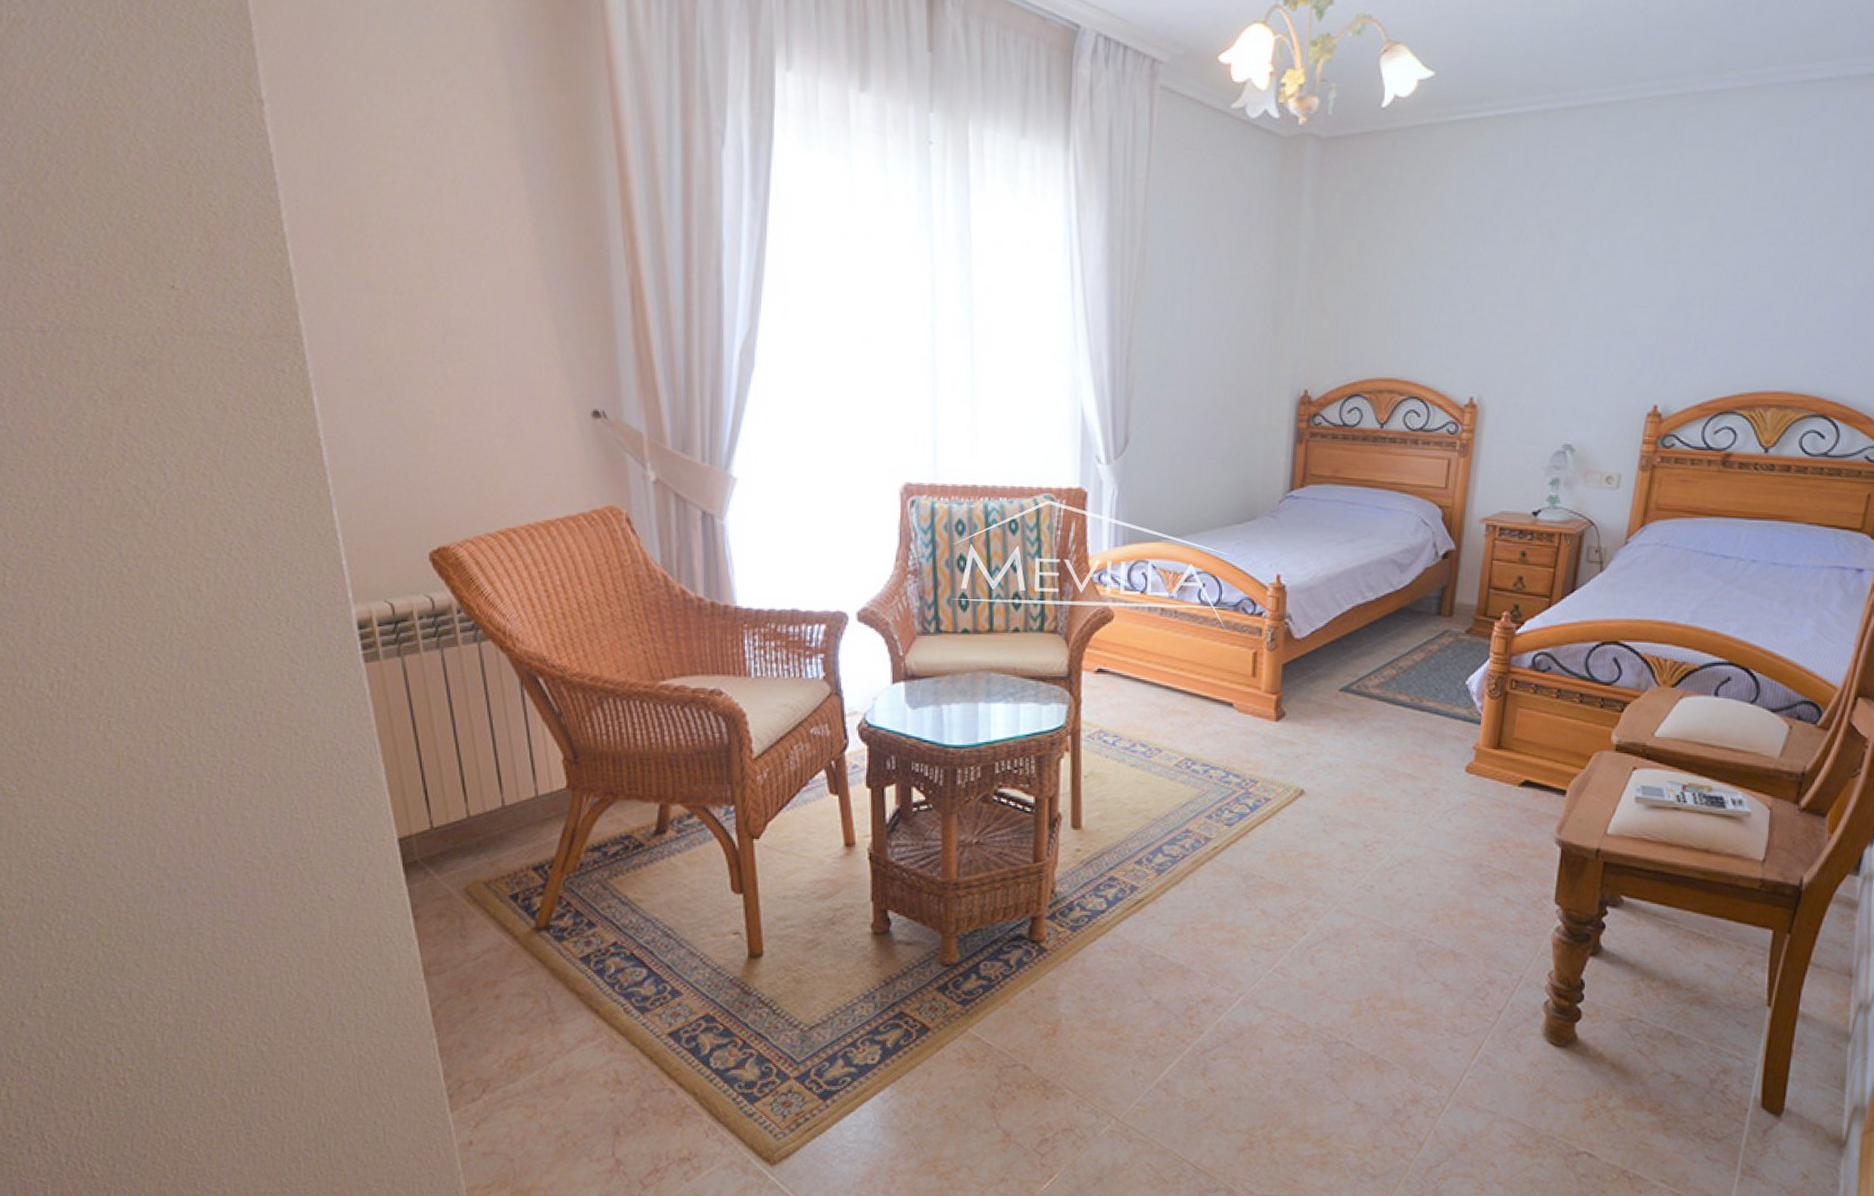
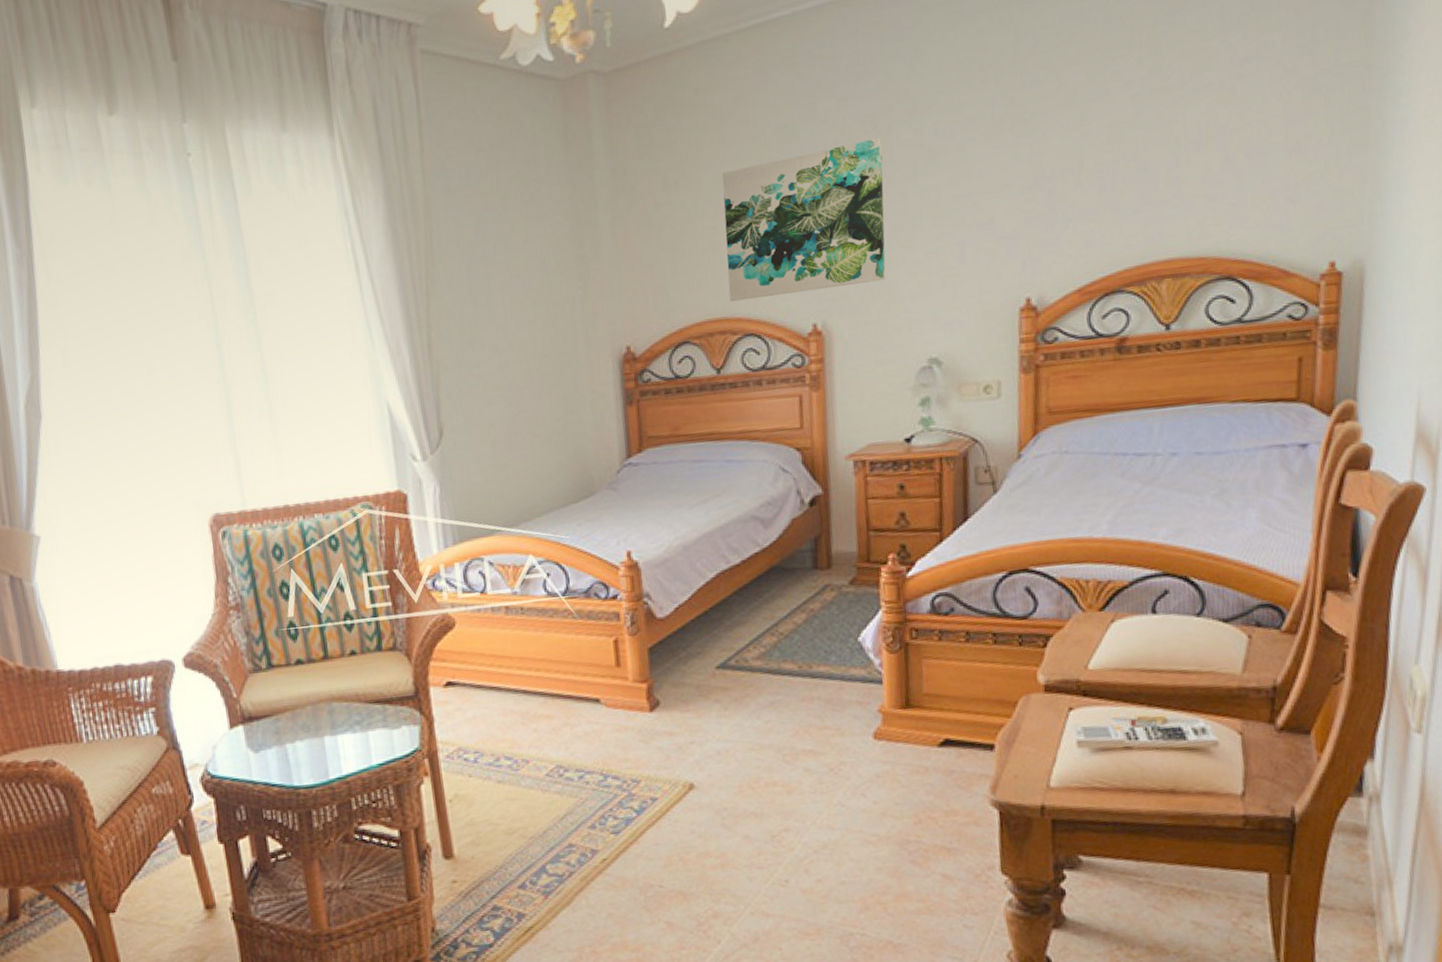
wall art: none [1401,241,1554,369] -> present [722,138,886,302]

